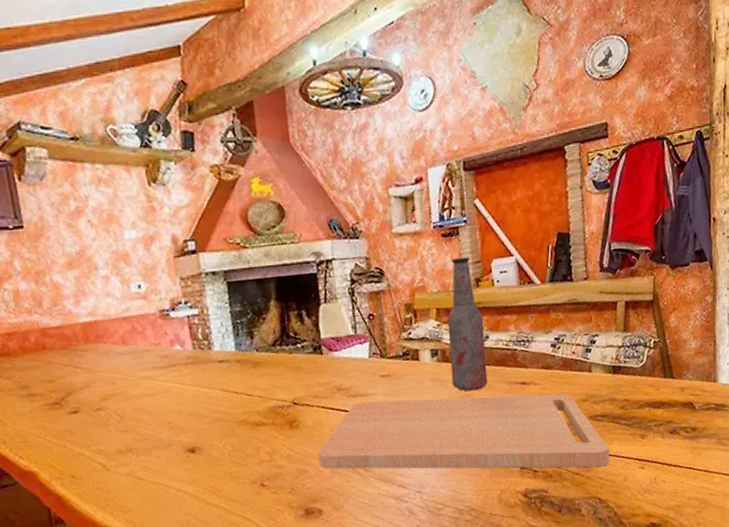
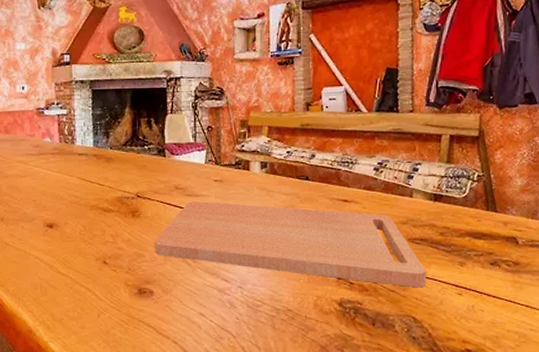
bottle: present [447,257,488,391] -> none [277,83,311,202]

